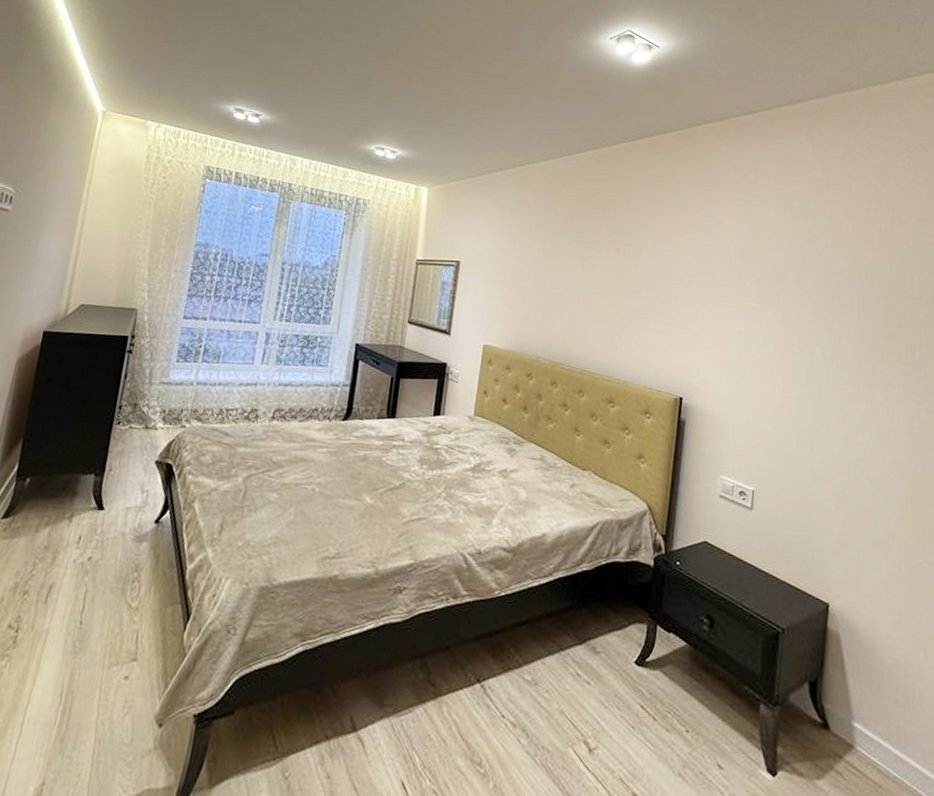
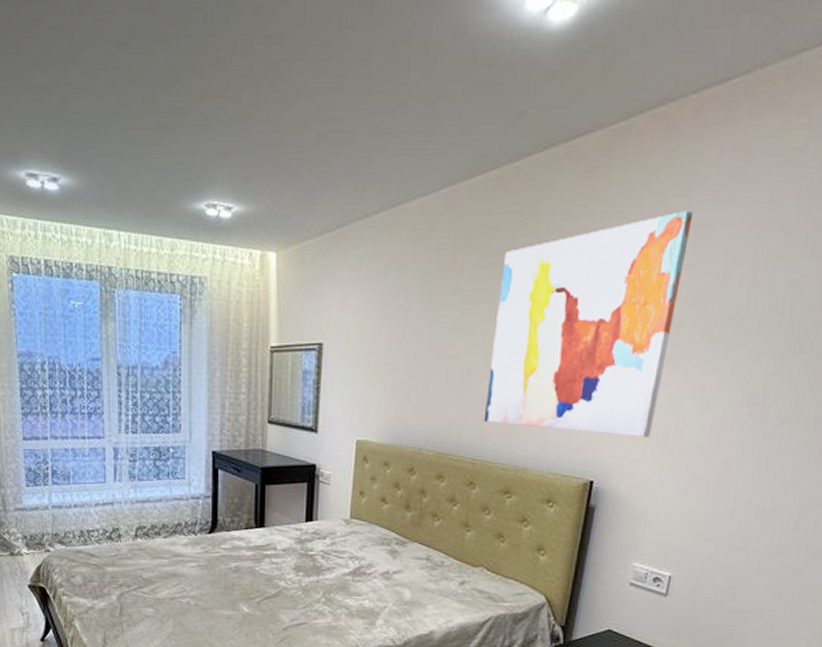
wall art: none [590,193,741,363] -> present [483,211,693,437]

